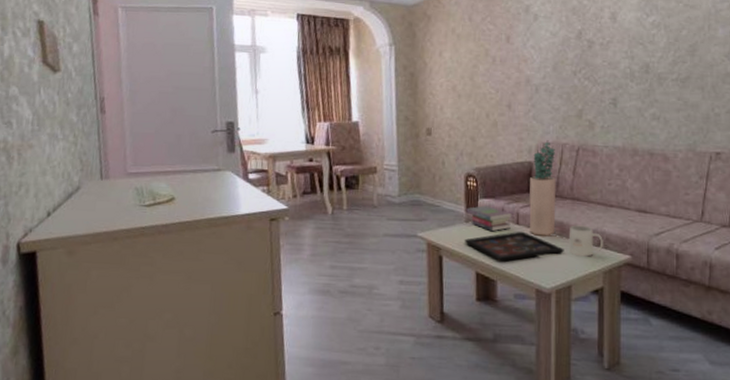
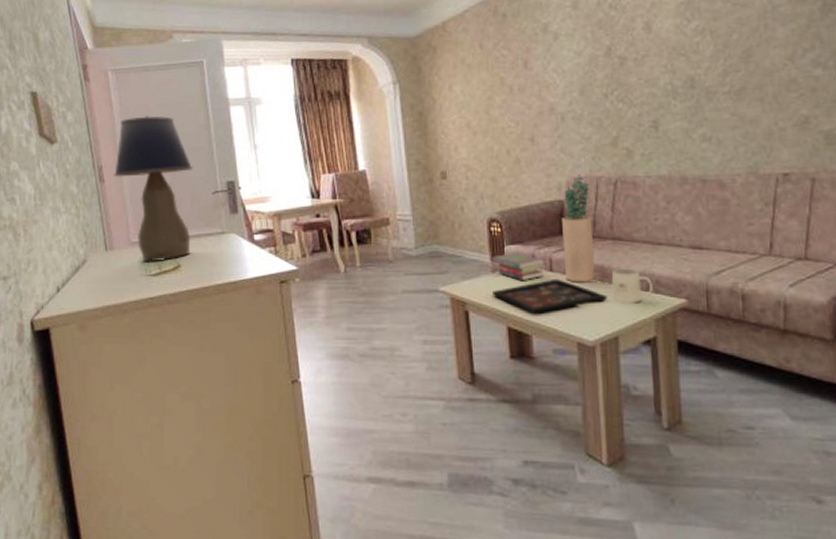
table lamp: none [115,53,195,193] -> present [113,114,193,263]

